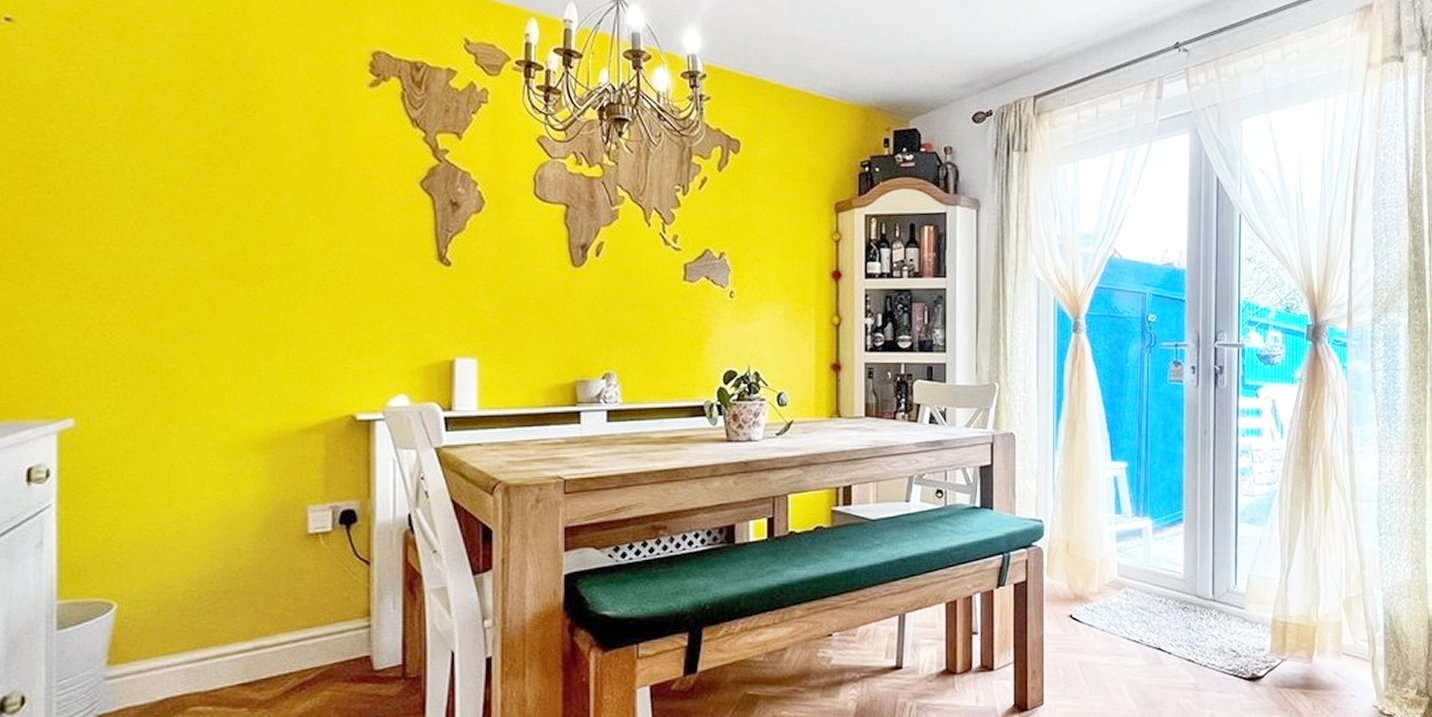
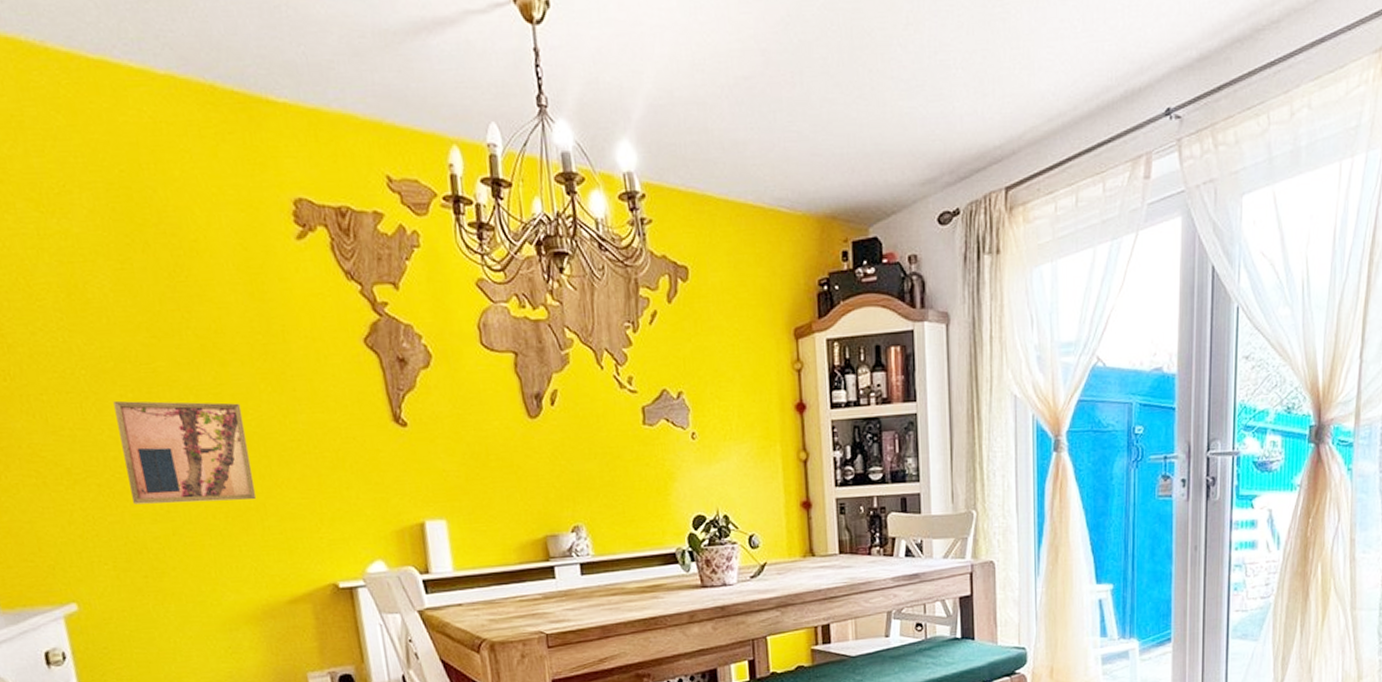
wall art: none [157,222,286,327] -> present [113,401,257,505]

